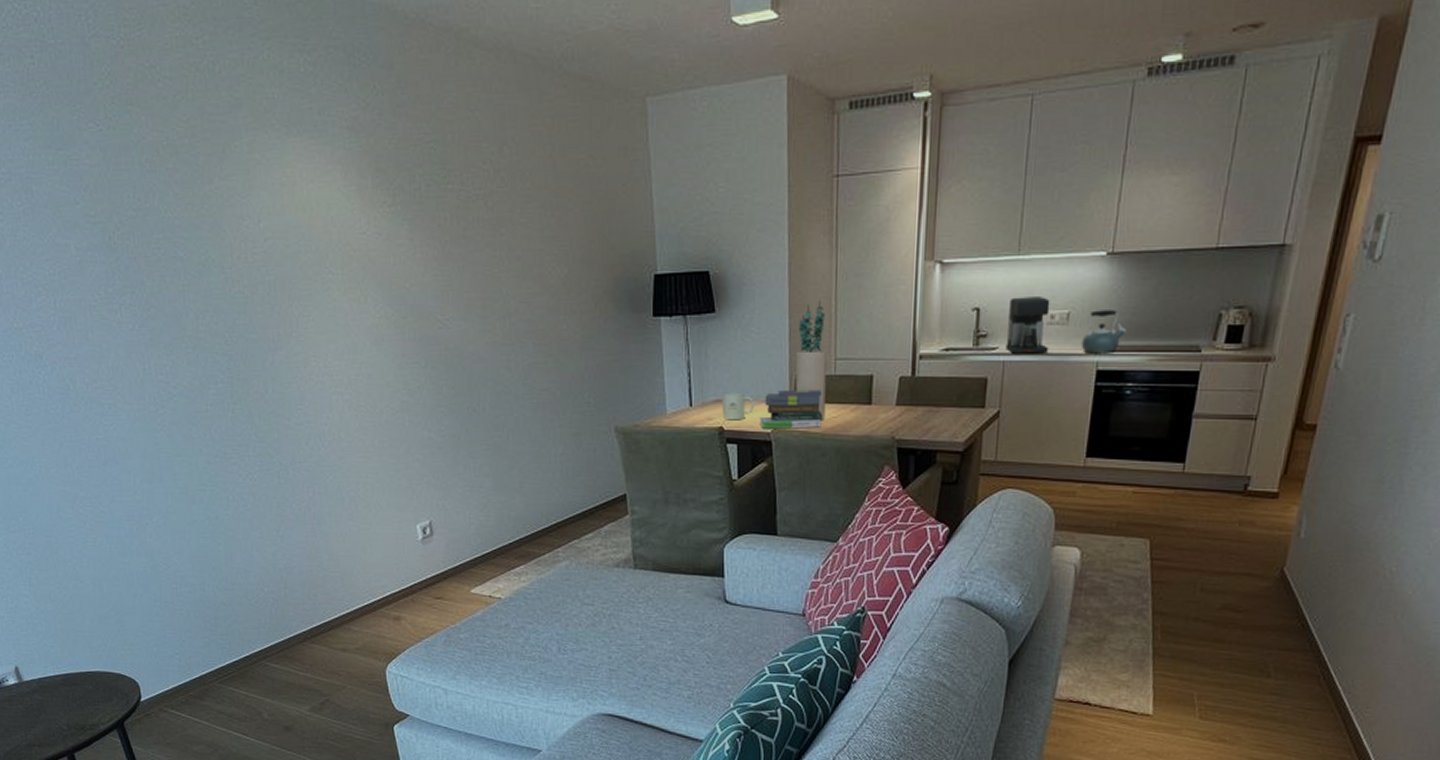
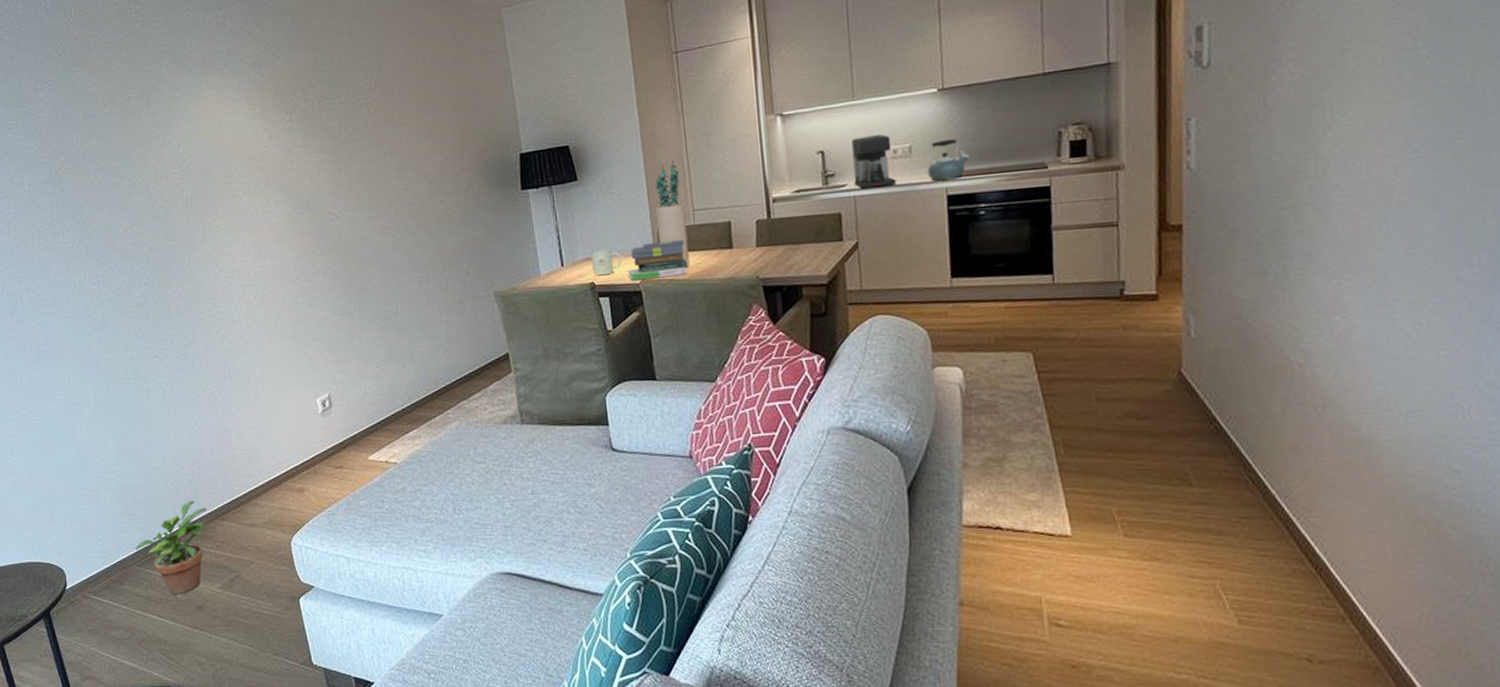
potted plant: none [216,620,295,714] -> present [135,500,207,594]

